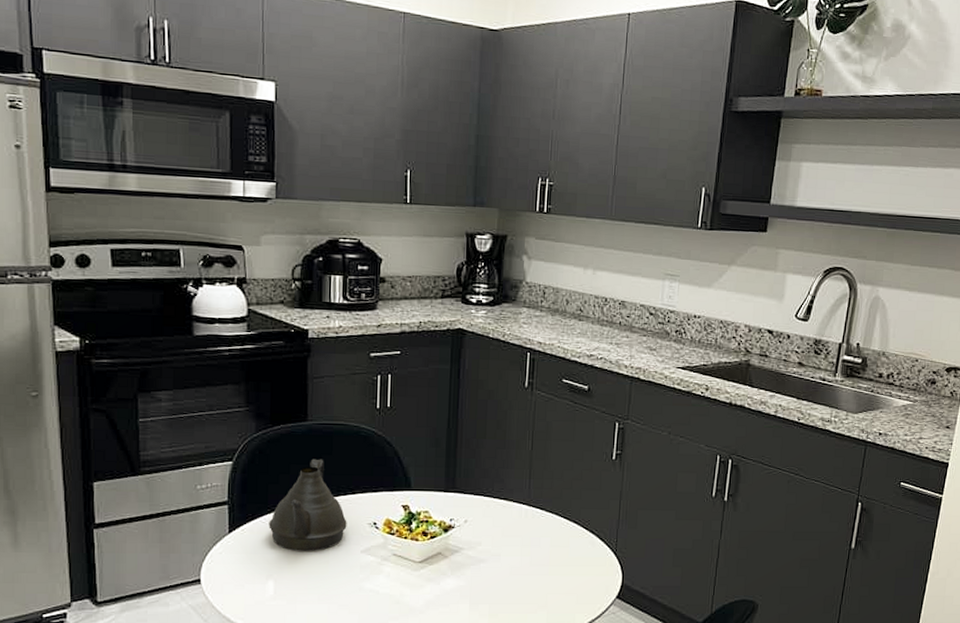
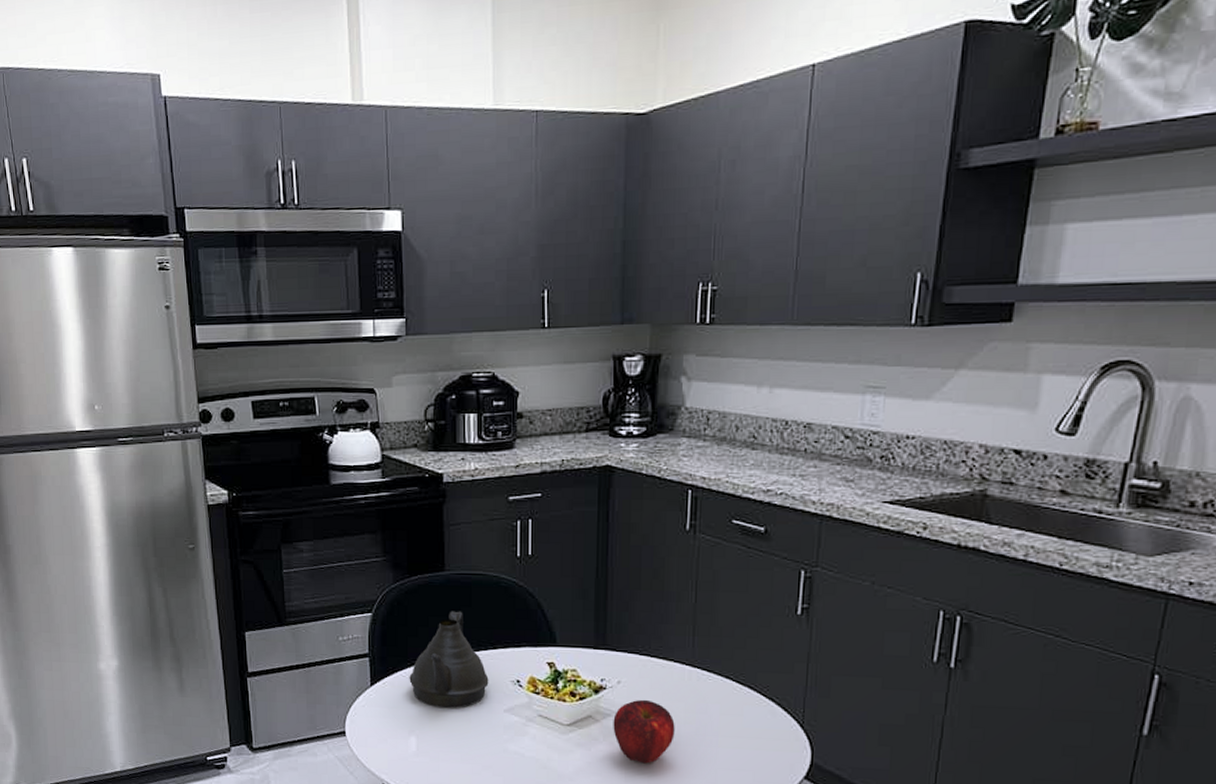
apple: none [460,536,513,594] -> present [613,699,675,764]

